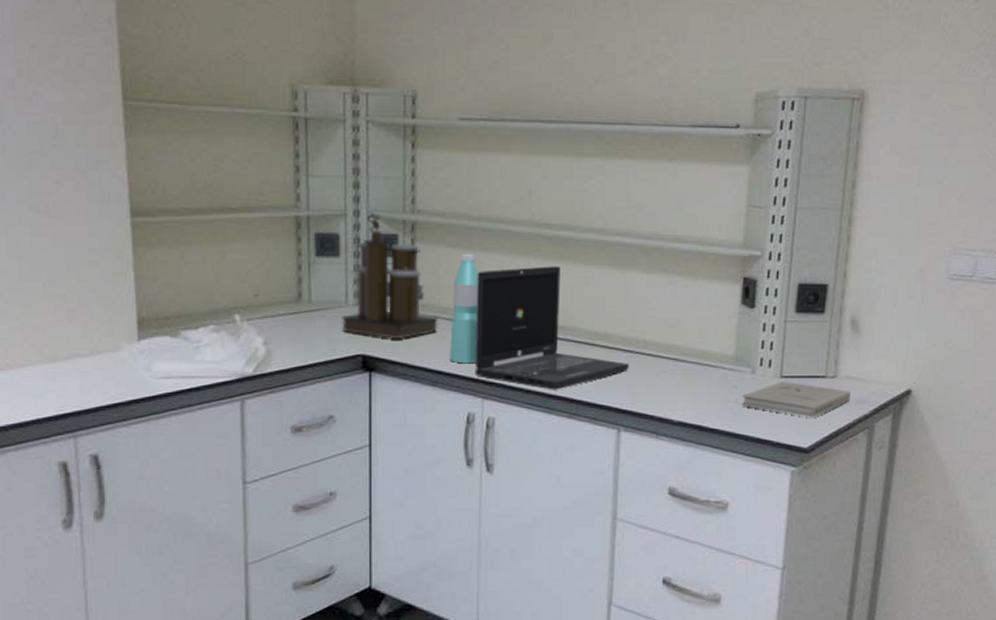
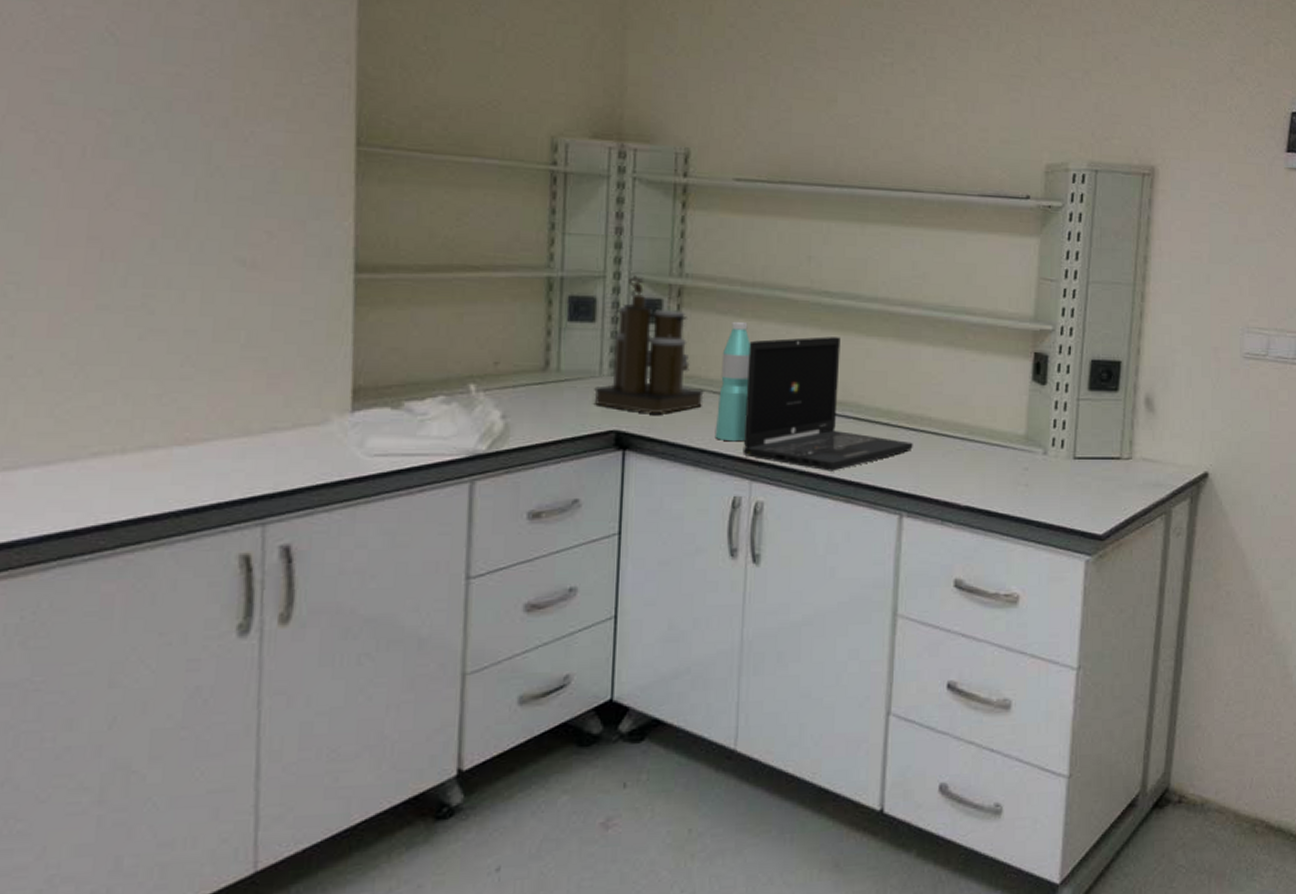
book: present [741,381,850,418] -> none [1032,462,1146,502]

